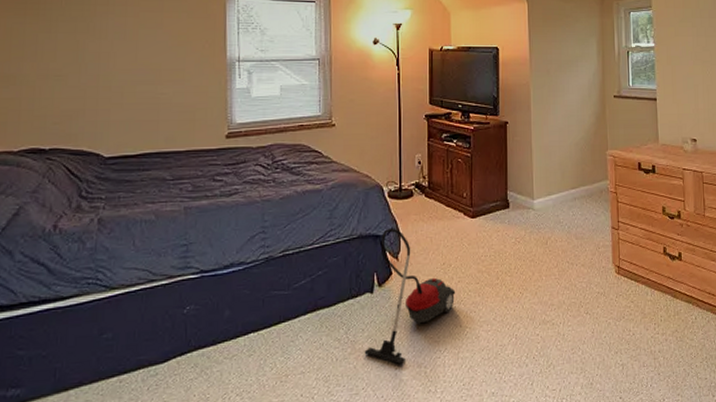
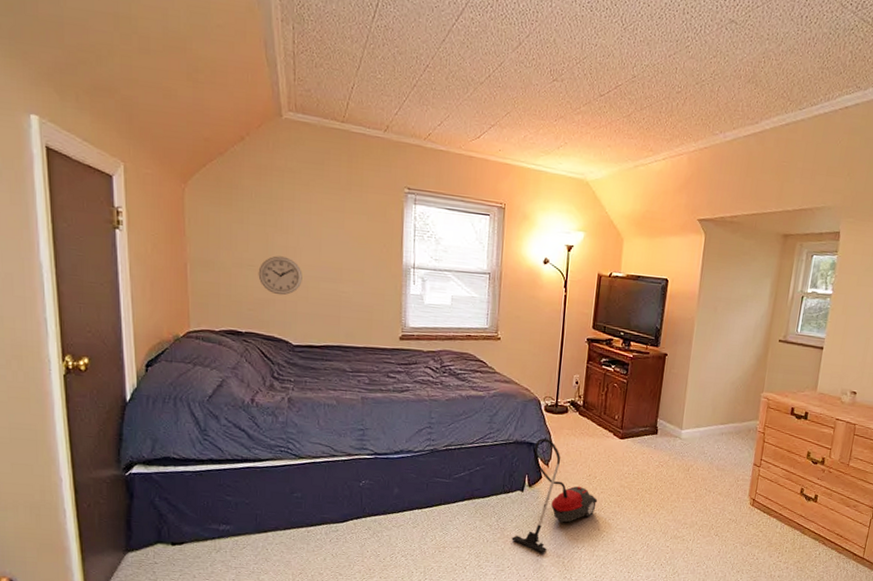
wall clock: none [66,63,117,104] -> present [258,256,303,296]

